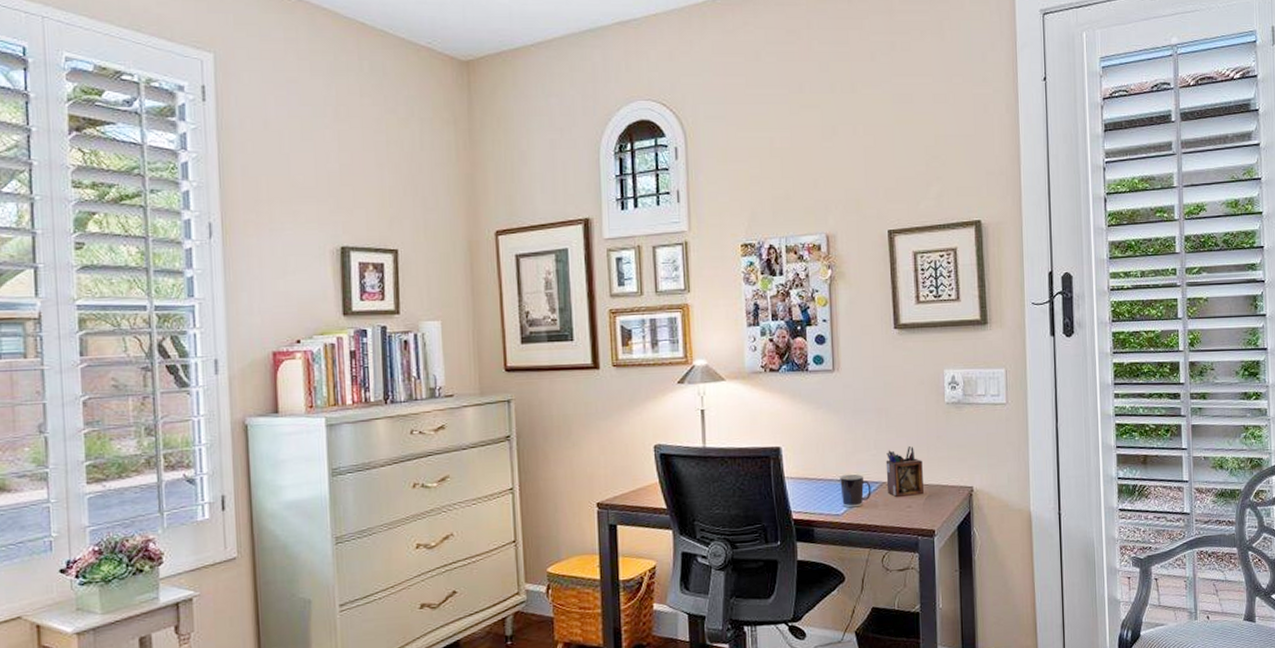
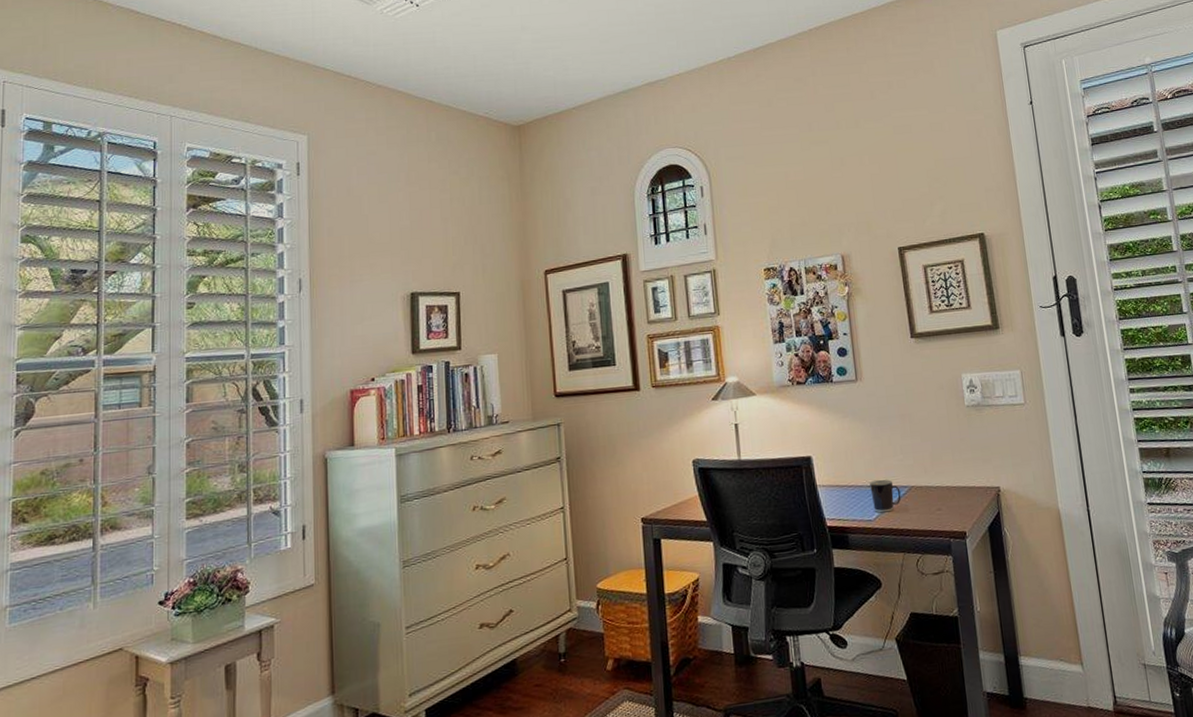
desk organizer: present [885,446,924,498] -> none [912,450,952,501]

